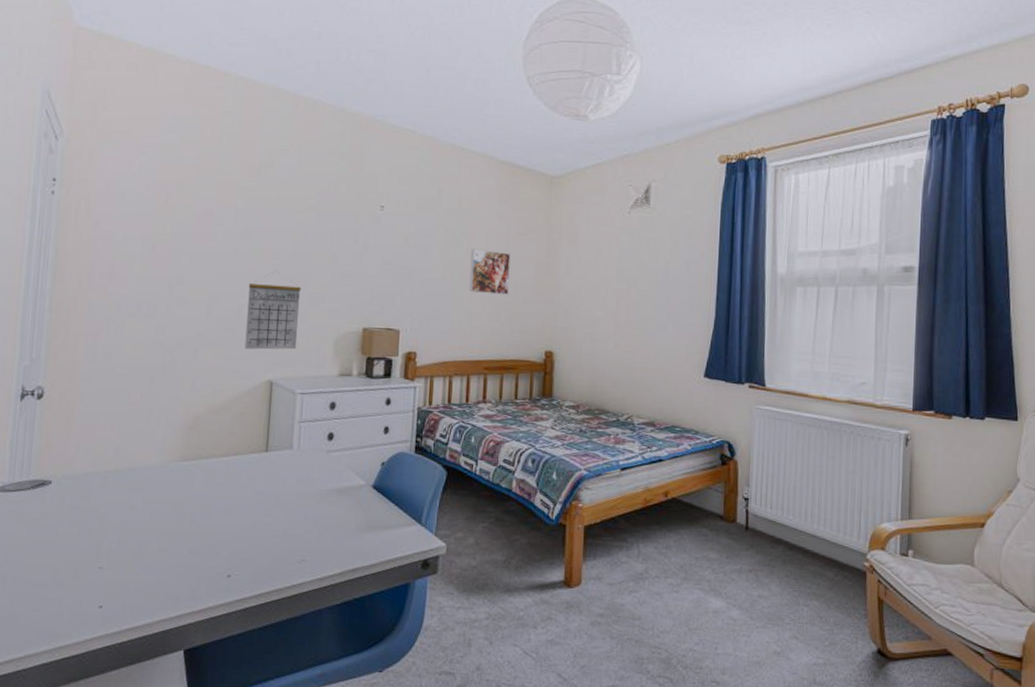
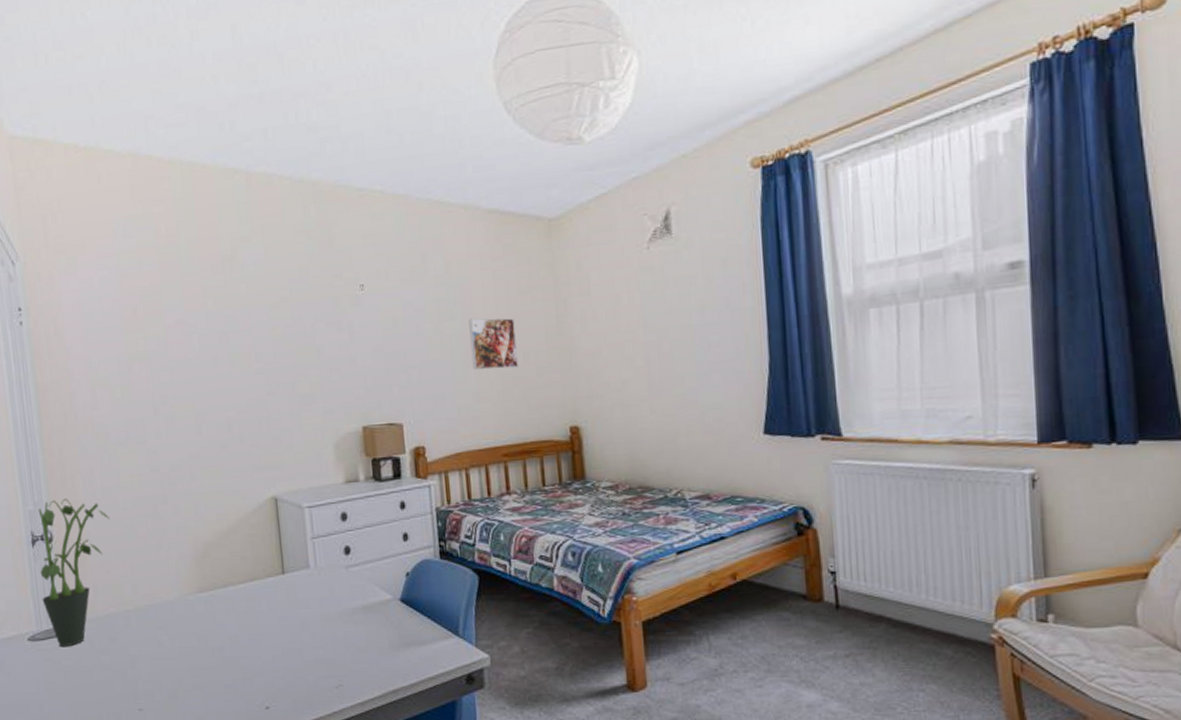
potted plant: none [20,358,105,501] -> present [38,498,110,647]
calendar: present [245,272,301,350] -> none [234,377,296,465]

